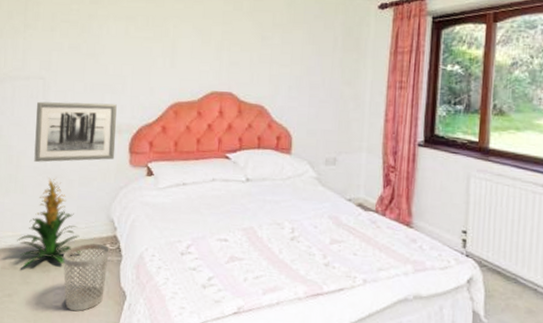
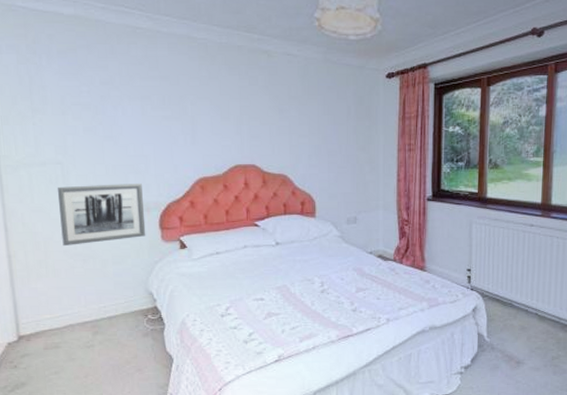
indoor plant: present [17,177,82,268] -> none [56,259,125,346]
wastebasket: present [63,243,109,312] -> none [106,315,152,379]

